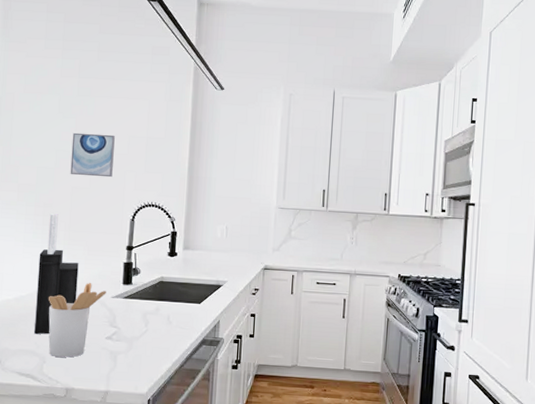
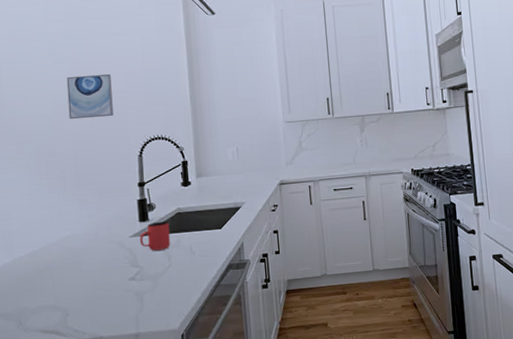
knife block: present [34,213,79,335] -> none [47,161,93,288]
utensil holder: present [48,283,106,358] -> none [62,226,123,308]
cup: none [121,286,151,315] -> present [140,221,171,251]

